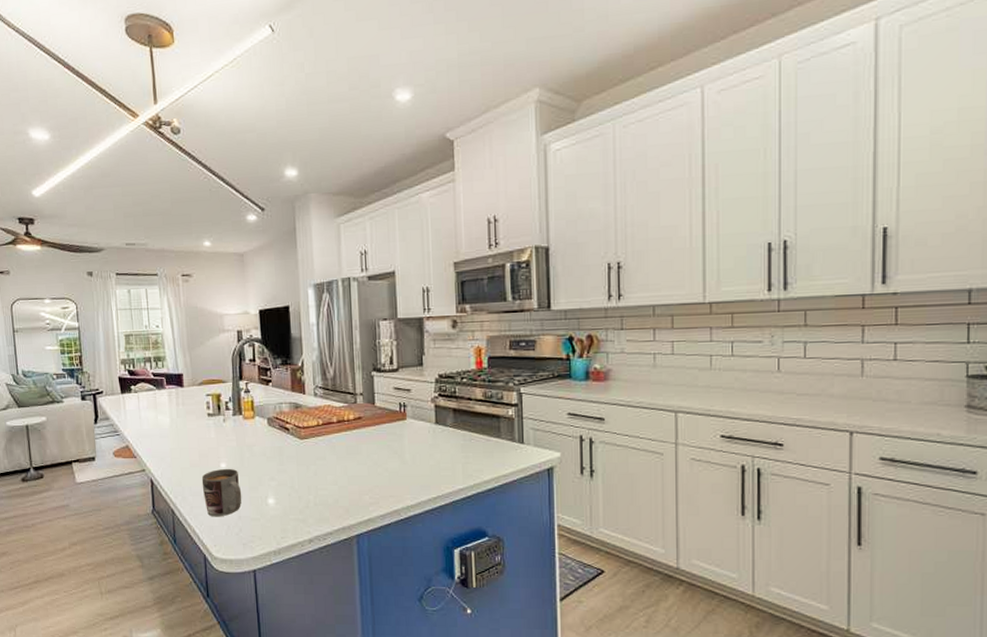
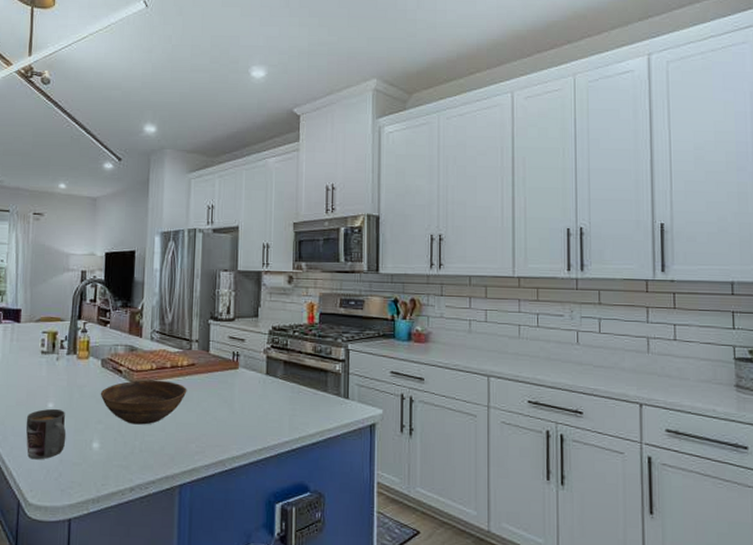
bowl: none [270,435,356,480] -> present [100,379,187,425]

